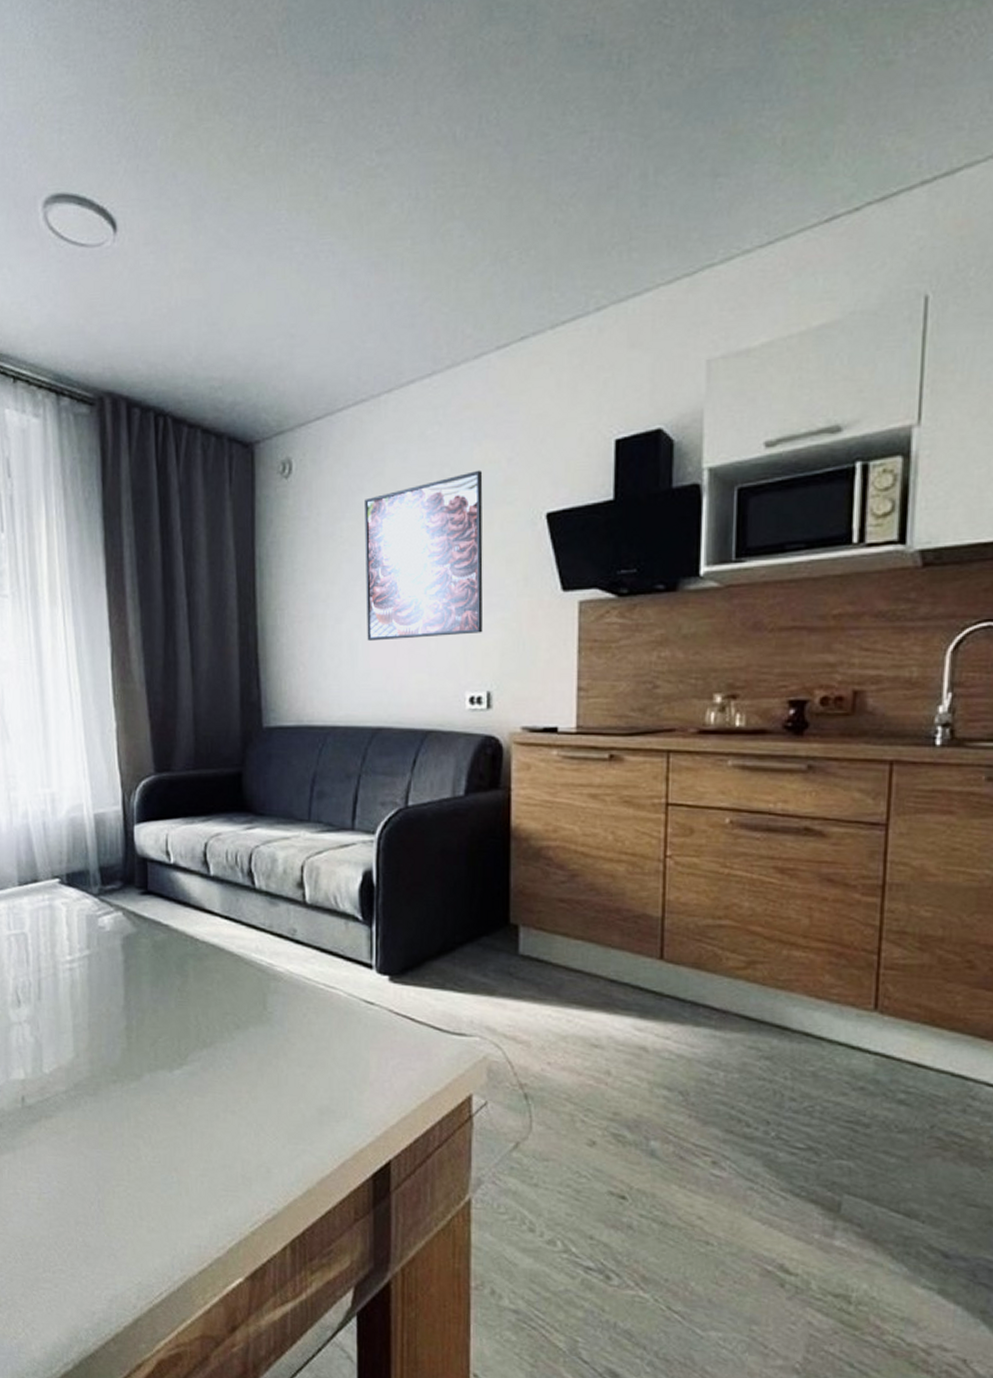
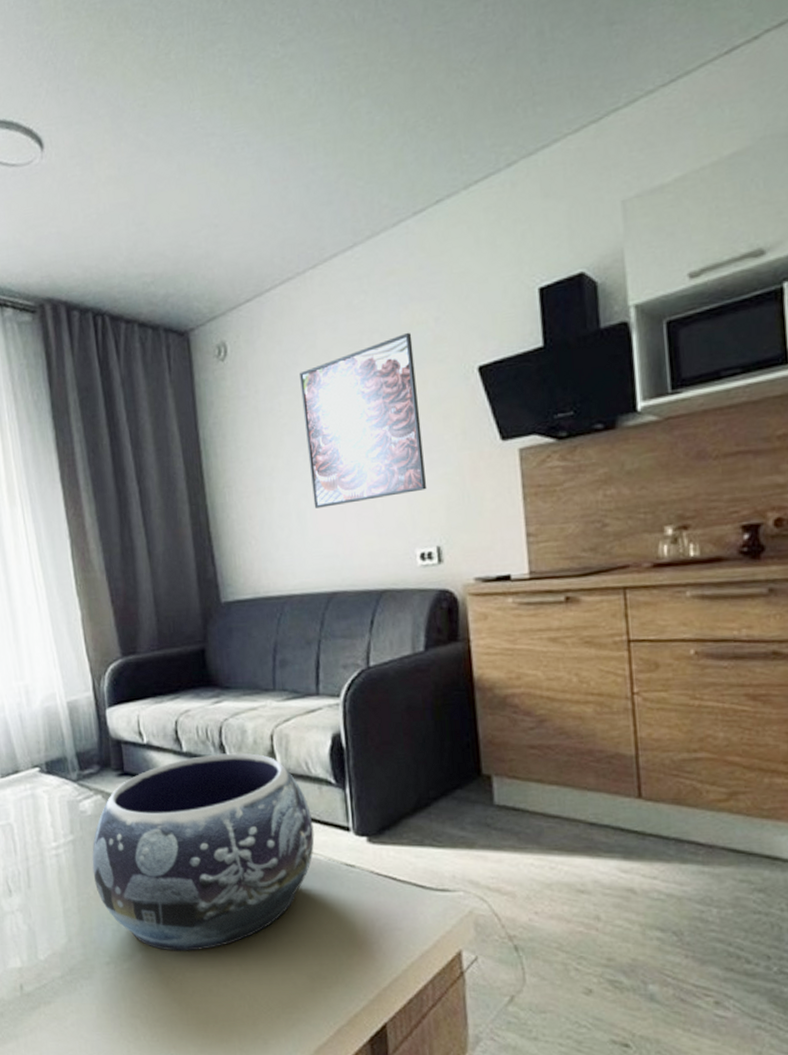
decorative bowl: none [107,880,336,1076] -> present [92,753,315,951]

